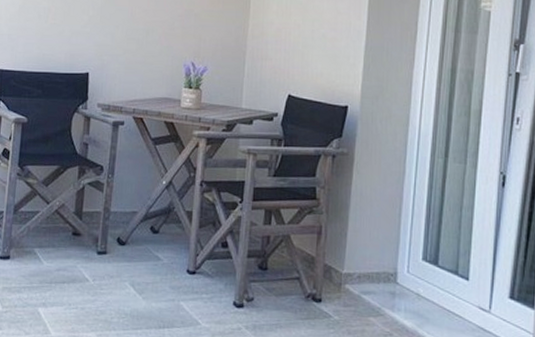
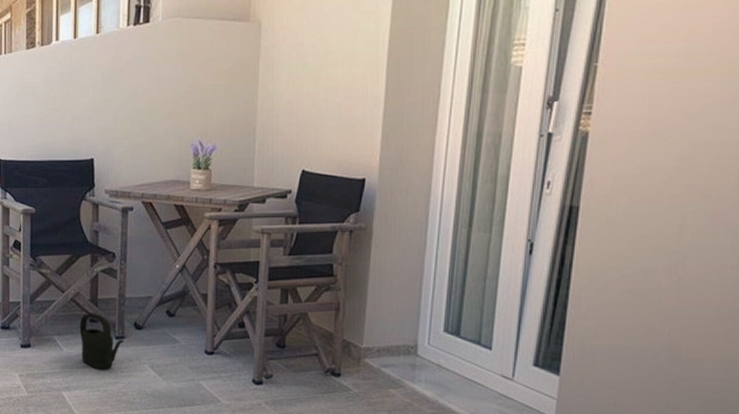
watering can: none [61,226,106,286] -> present [79,313,124,370]

